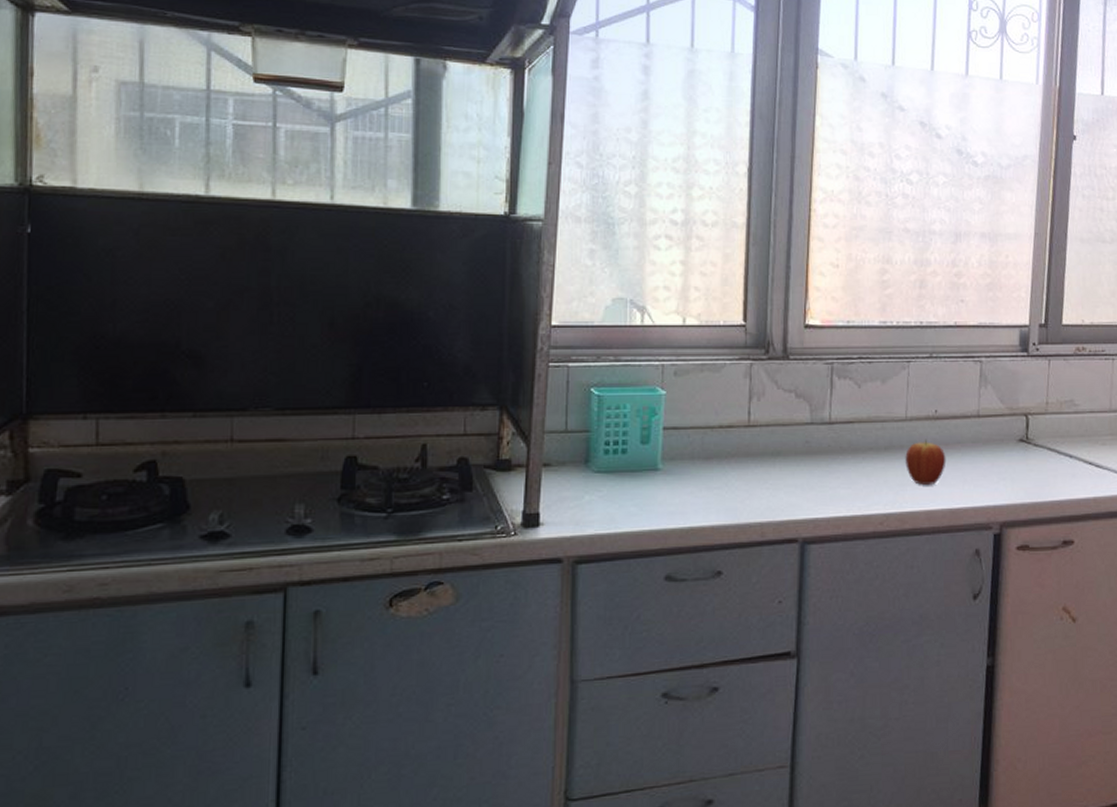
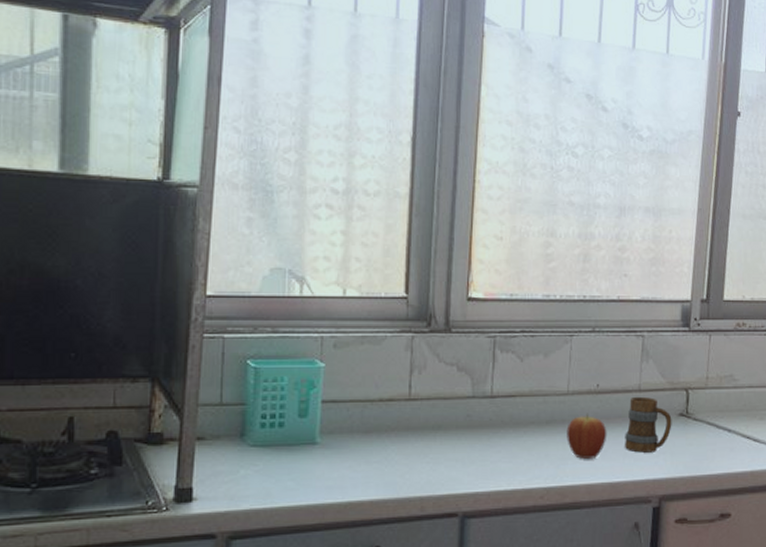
mug: none [964,422,1012,479] -> present [625,396,672,453]

